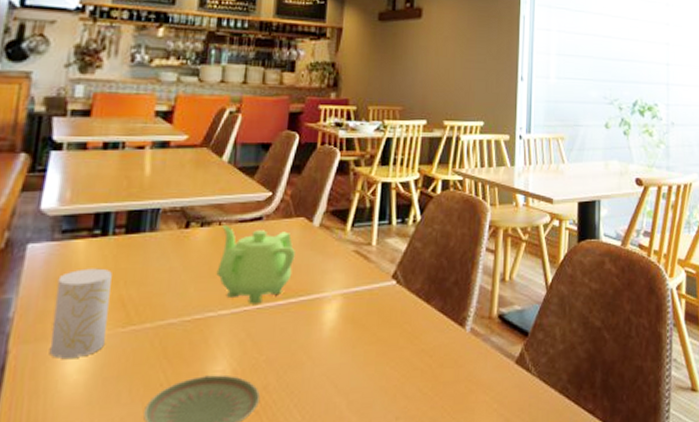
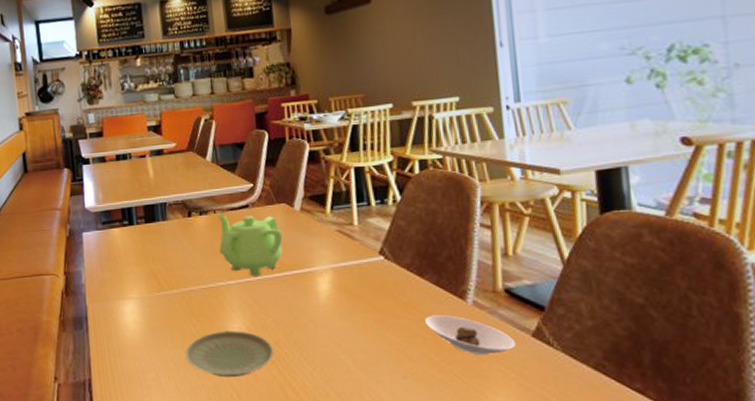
cup: present [49,268,112,358] -> none [107,249,148,313]
saucer: none [425,344,502,387] -> present [425,315,516,356]

